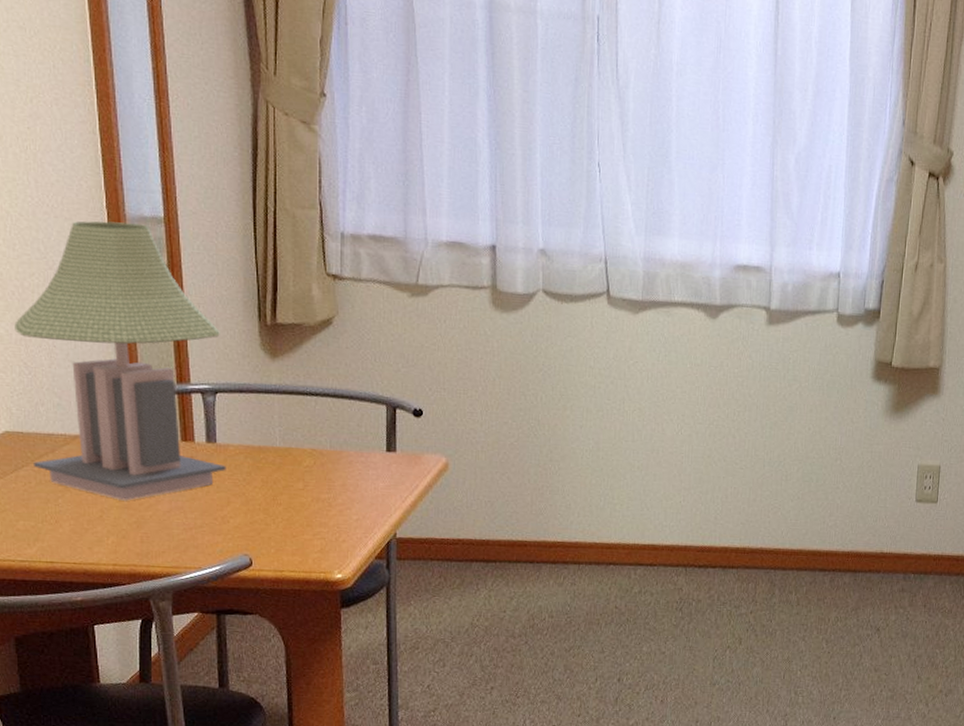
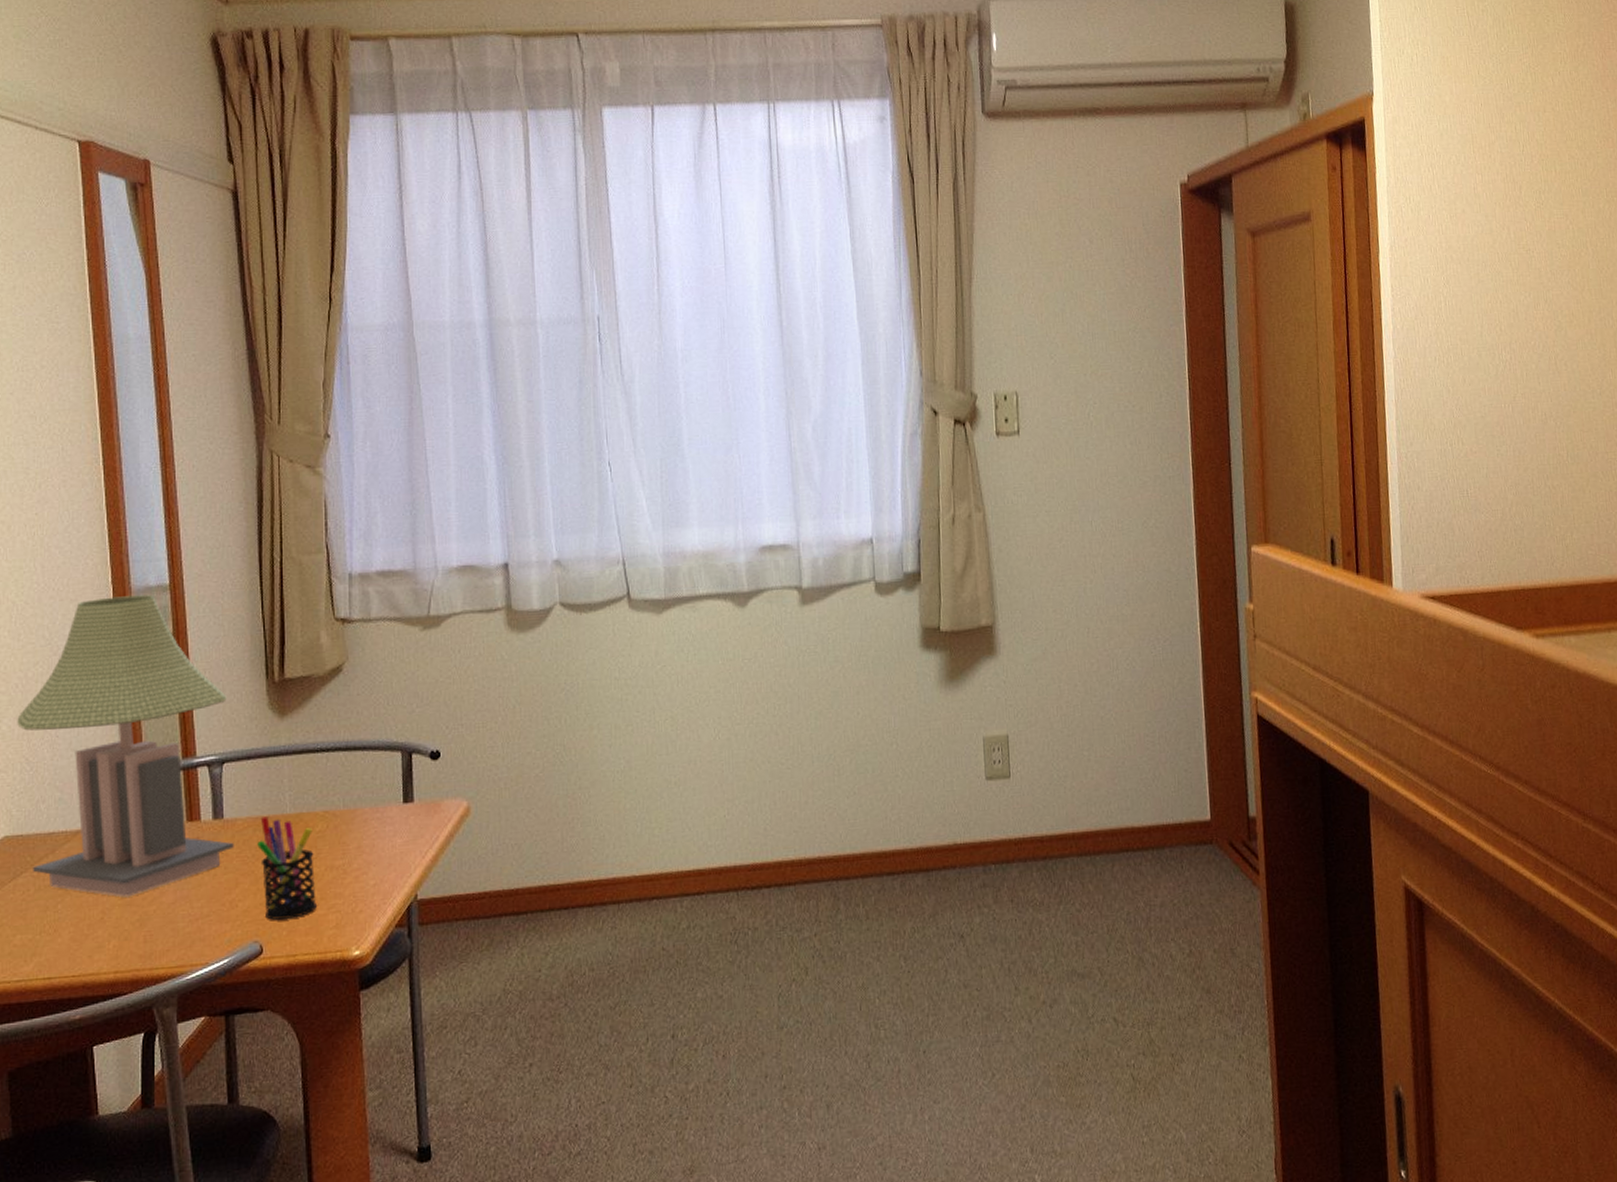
pen holder: none [248,446,304,539] -> present [257,816,318,920]

